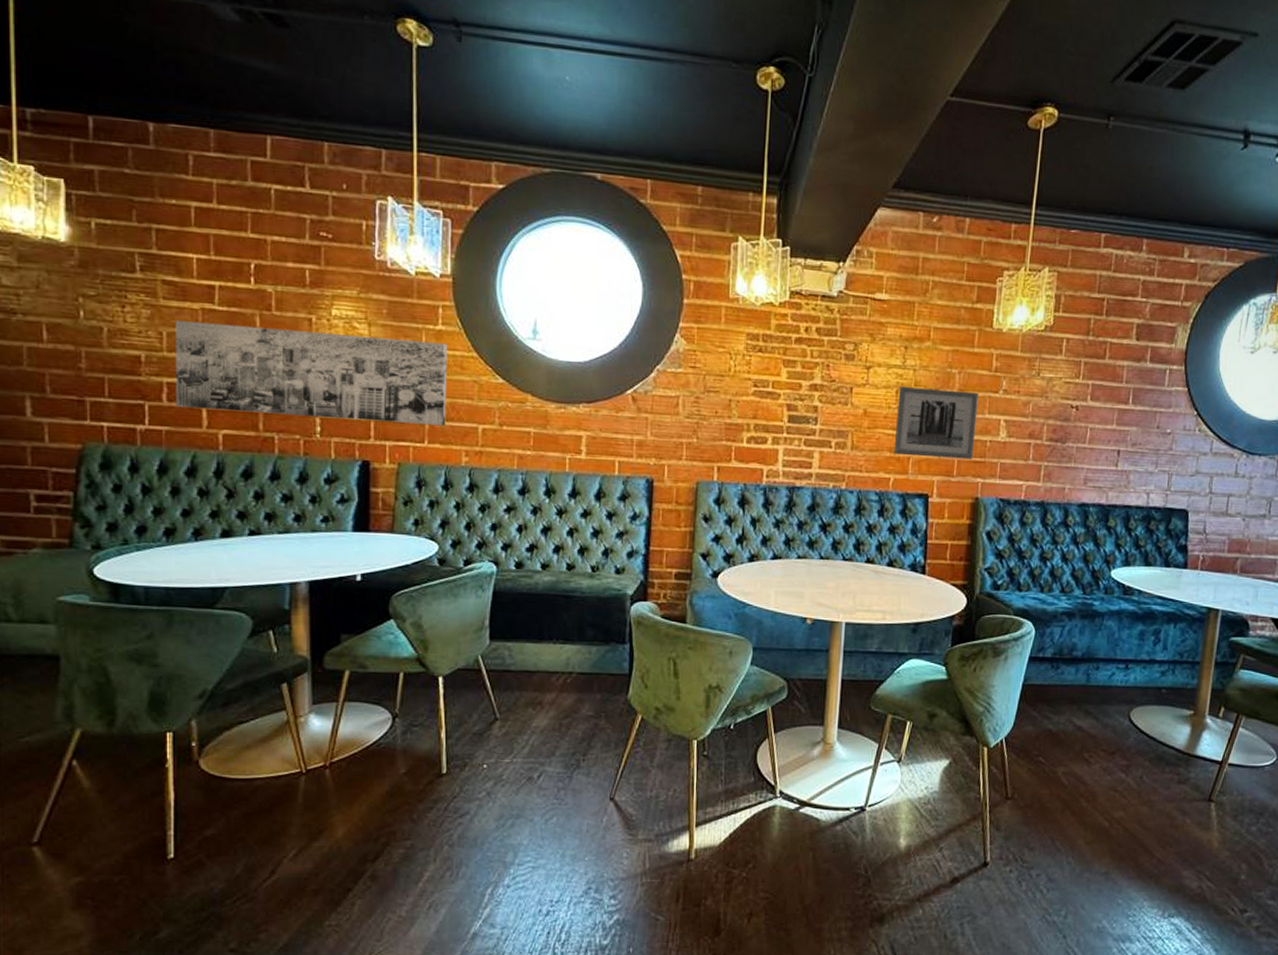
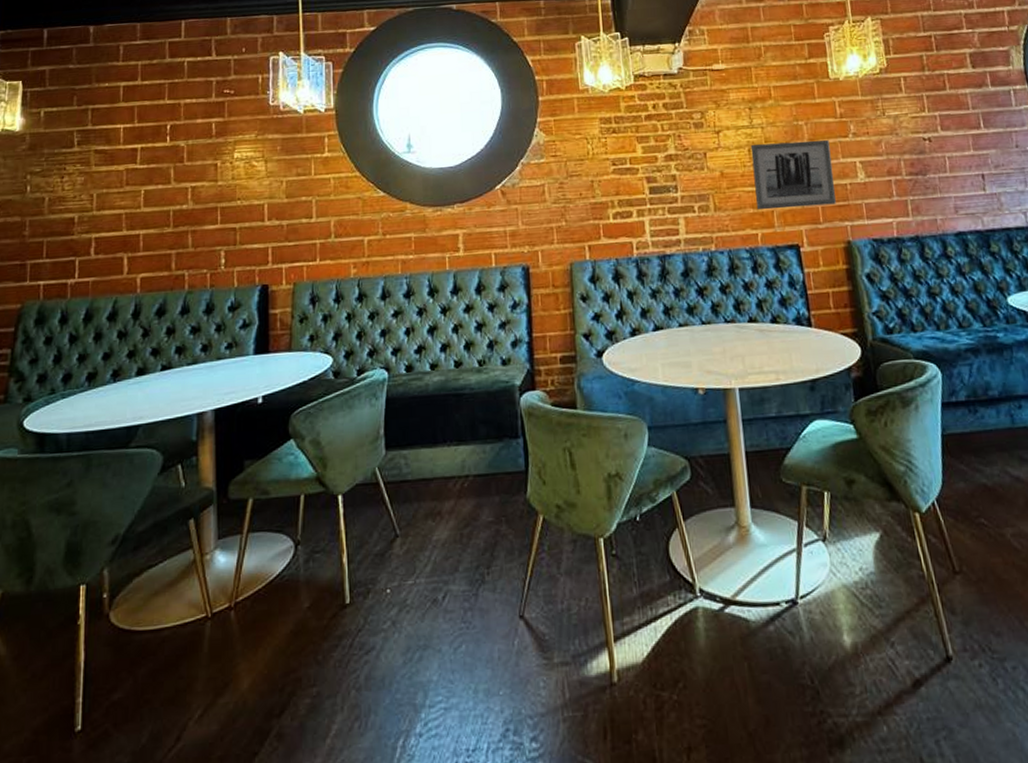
wall art: present [175,321,448,426] -> none [101,168,335,258]

